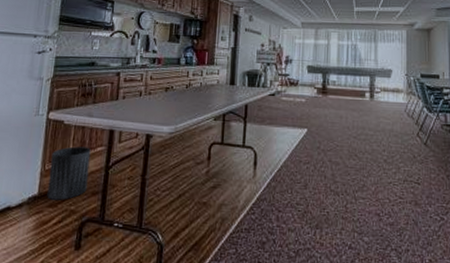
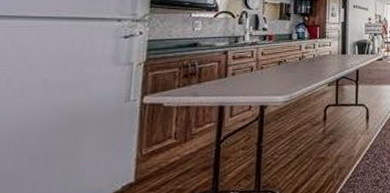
trash can: present [47,146,91,200] -> none [146,125,198,184]

